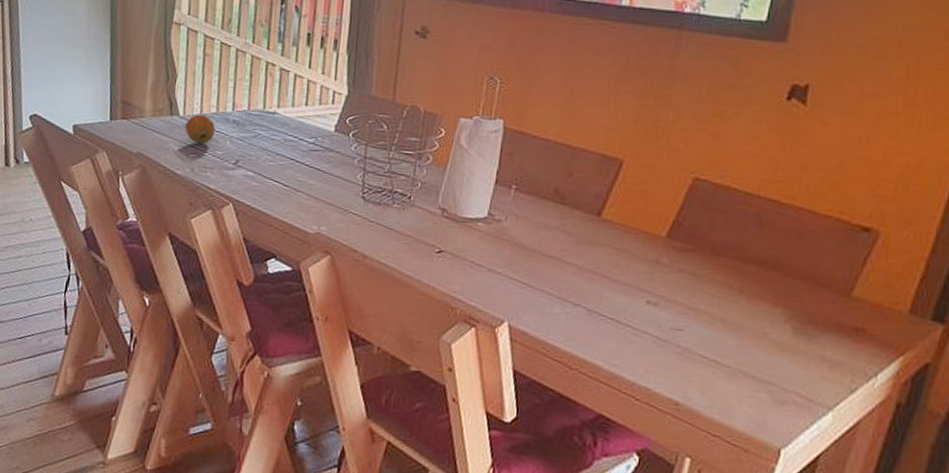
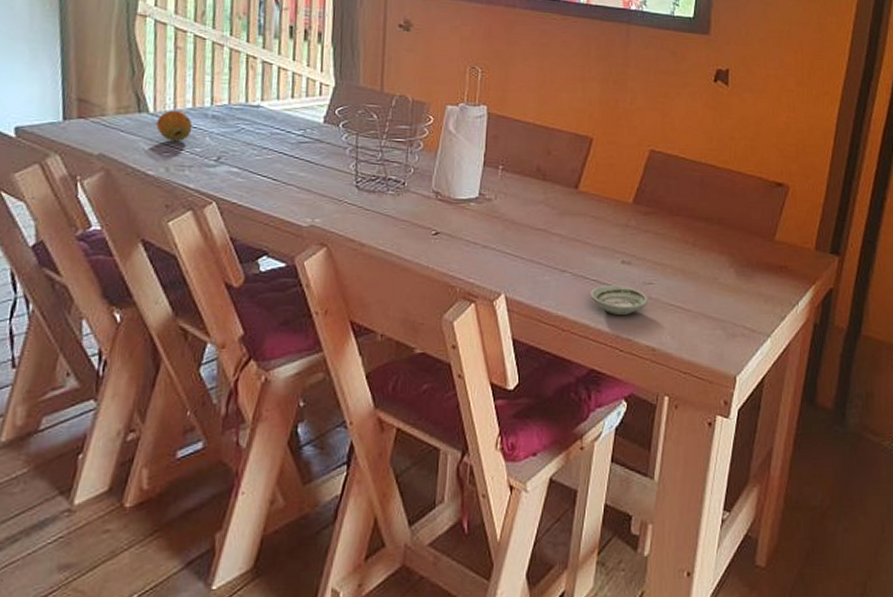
saucer: none [605,325,675,361] -> present [590,285,648,315]

